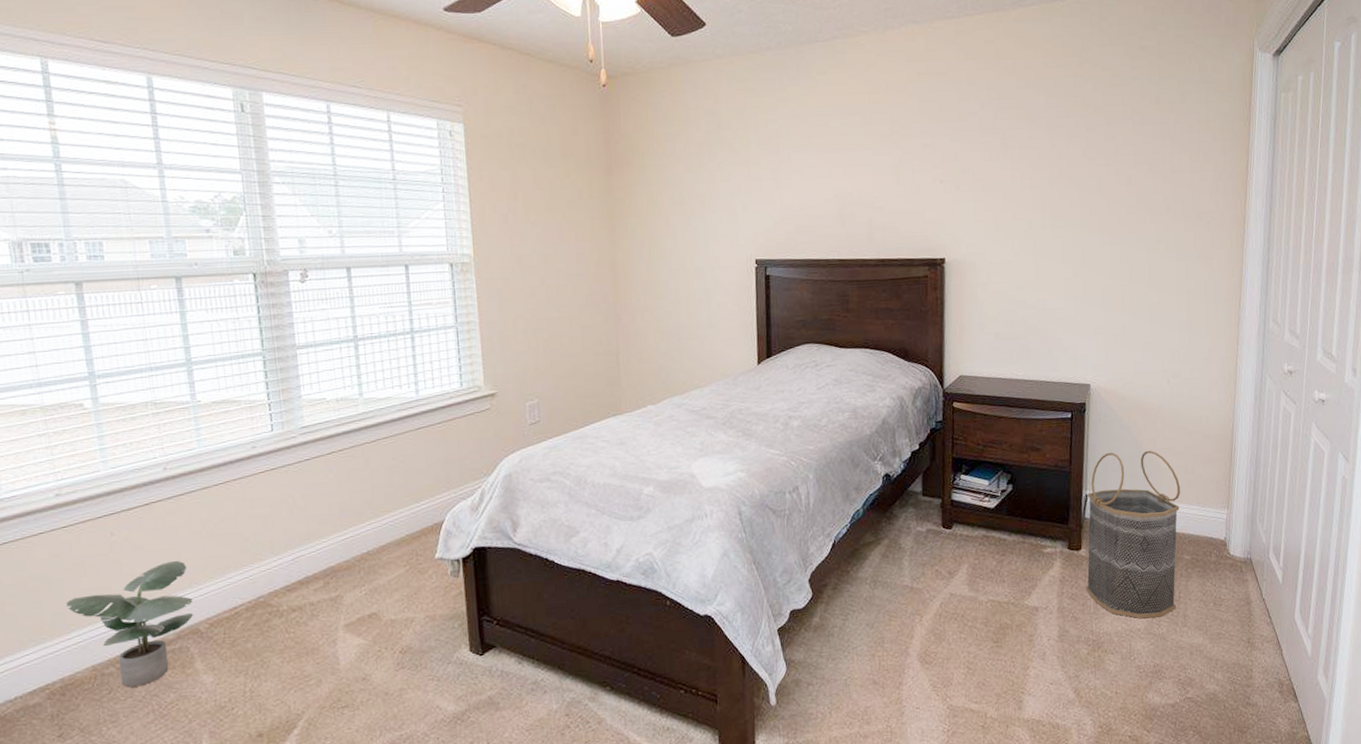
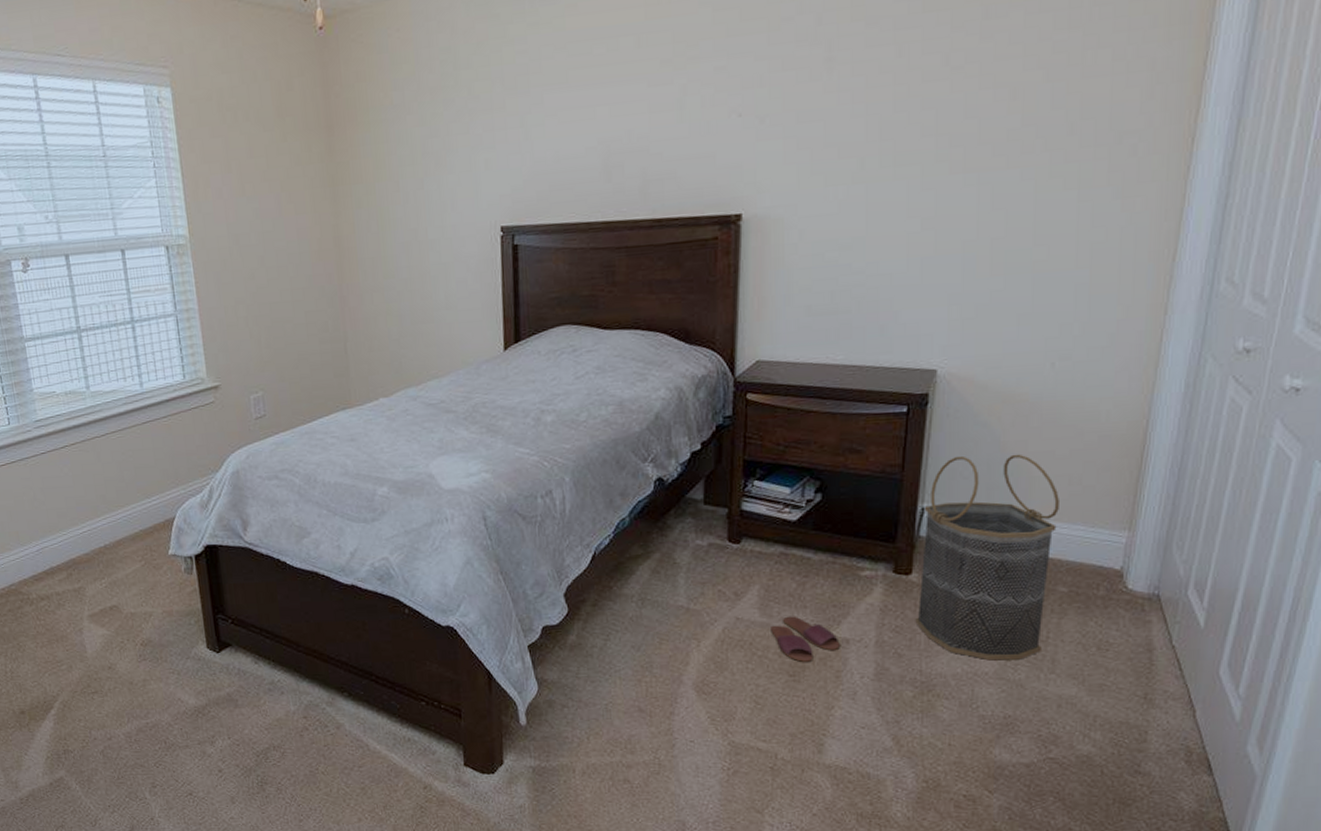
slippers: none [978,589,1031,629] -> present [771,616,840,662]

